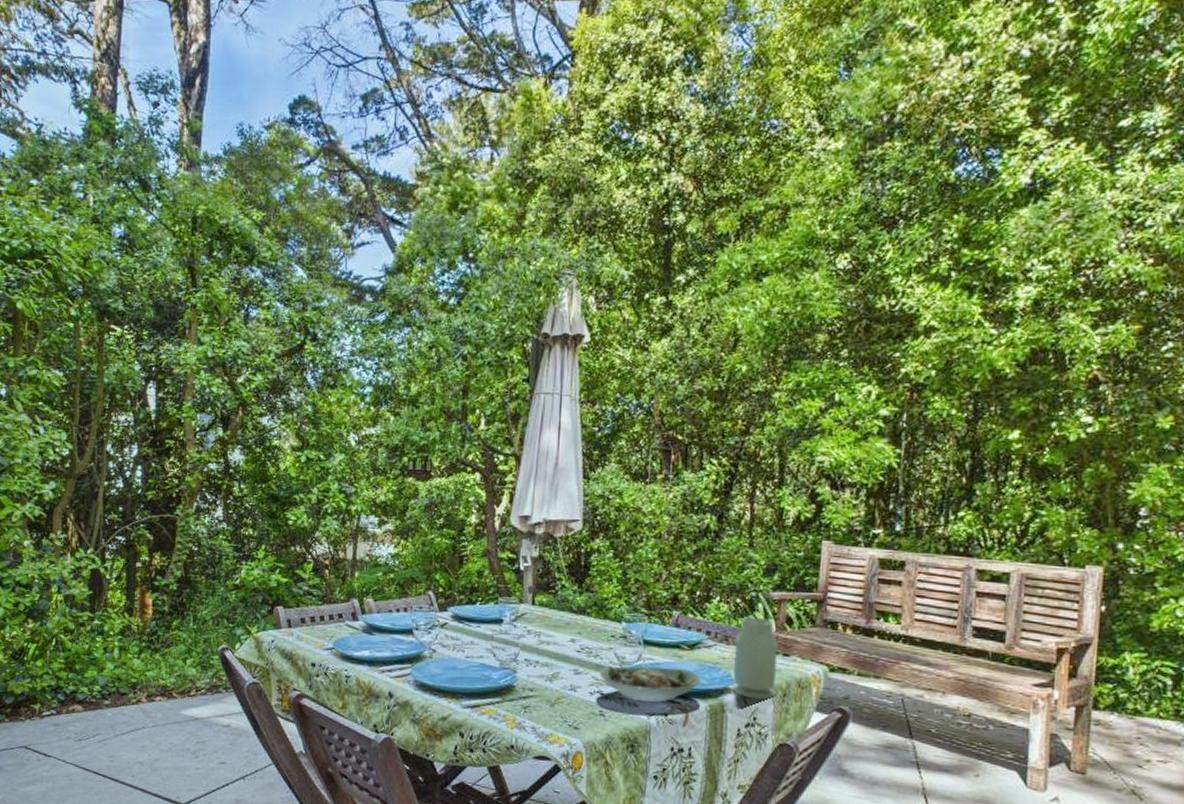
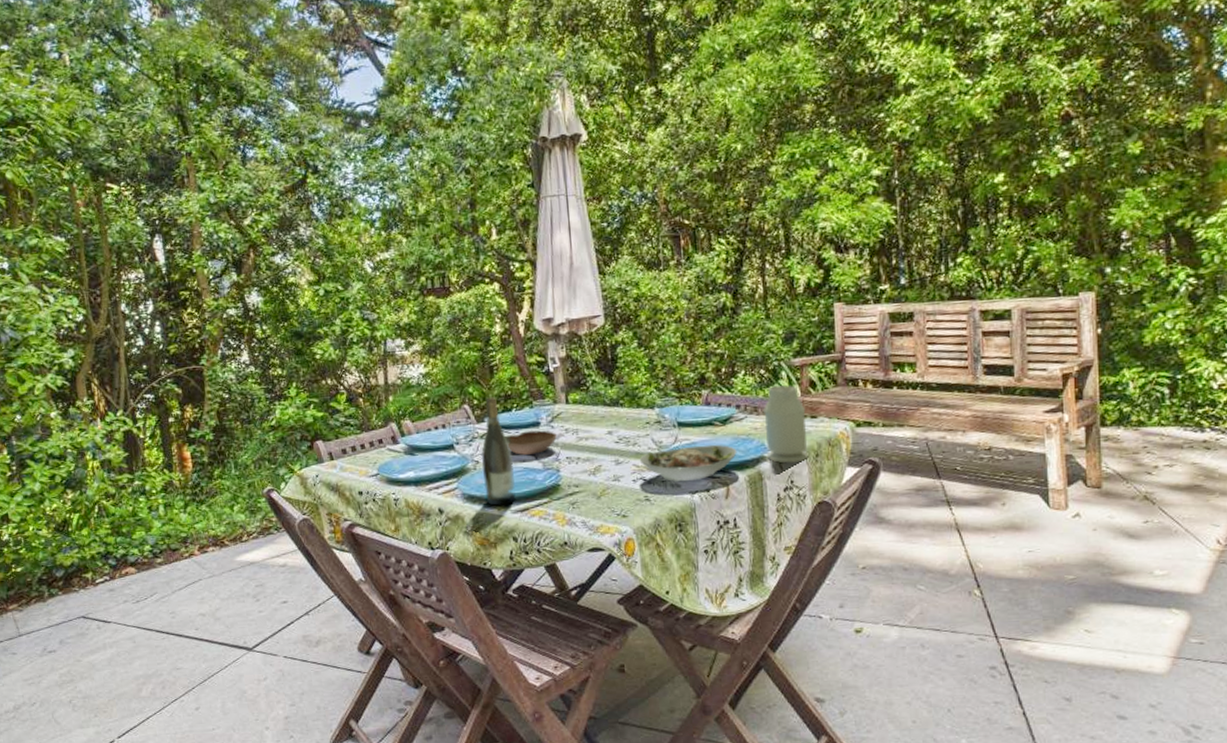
wine bottle: none [437,586,470,699] -> present [481,396,516,506]
bowl: none [465,626,518,651] -> present [505,430,557,455]

